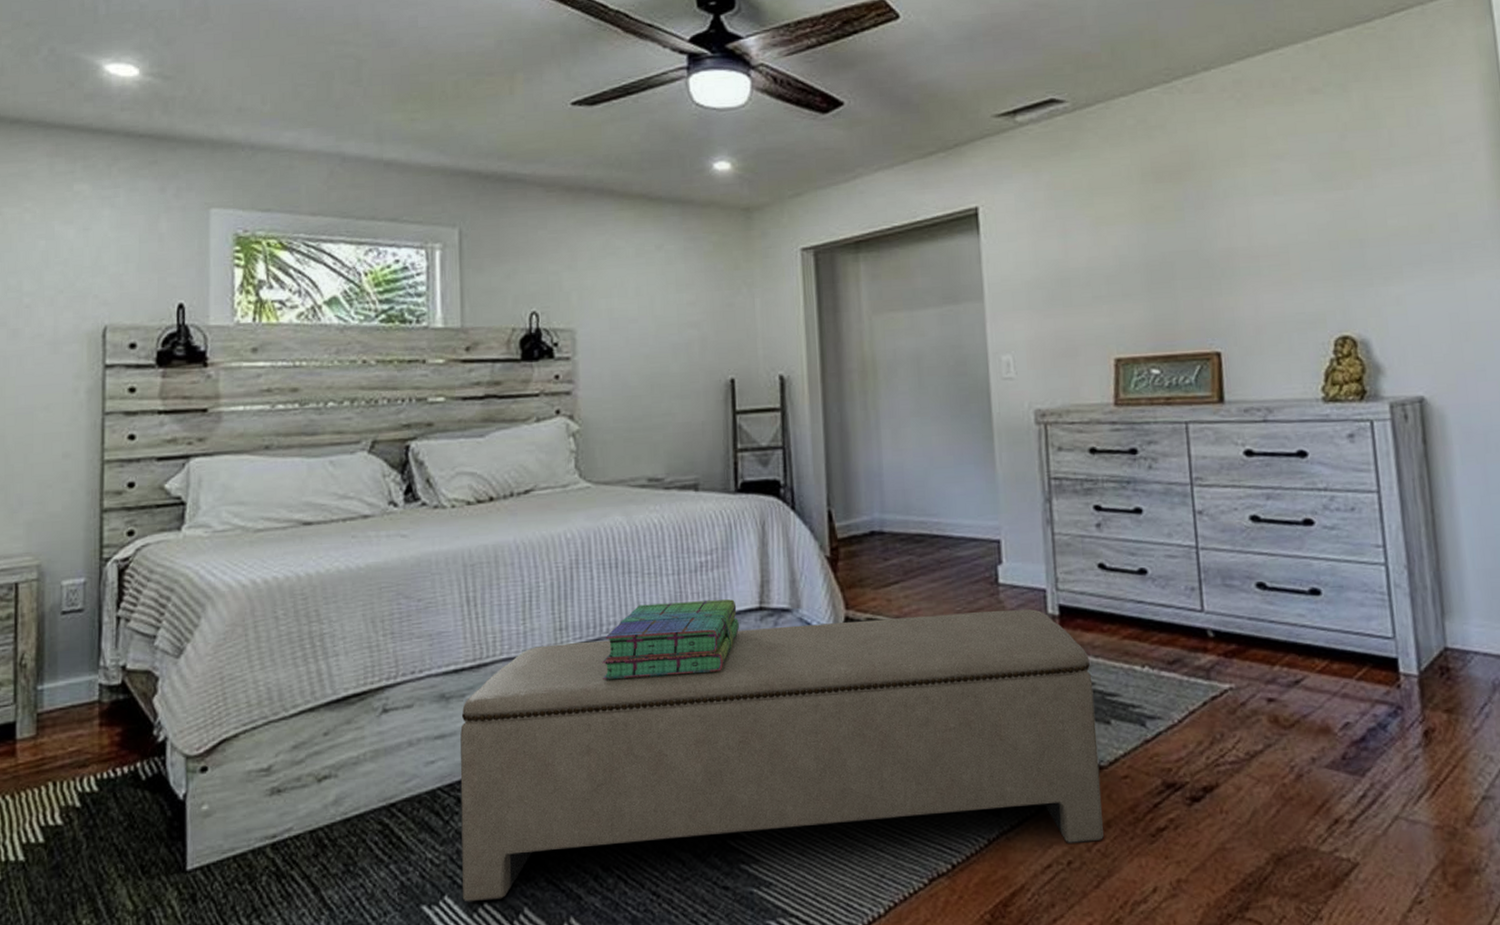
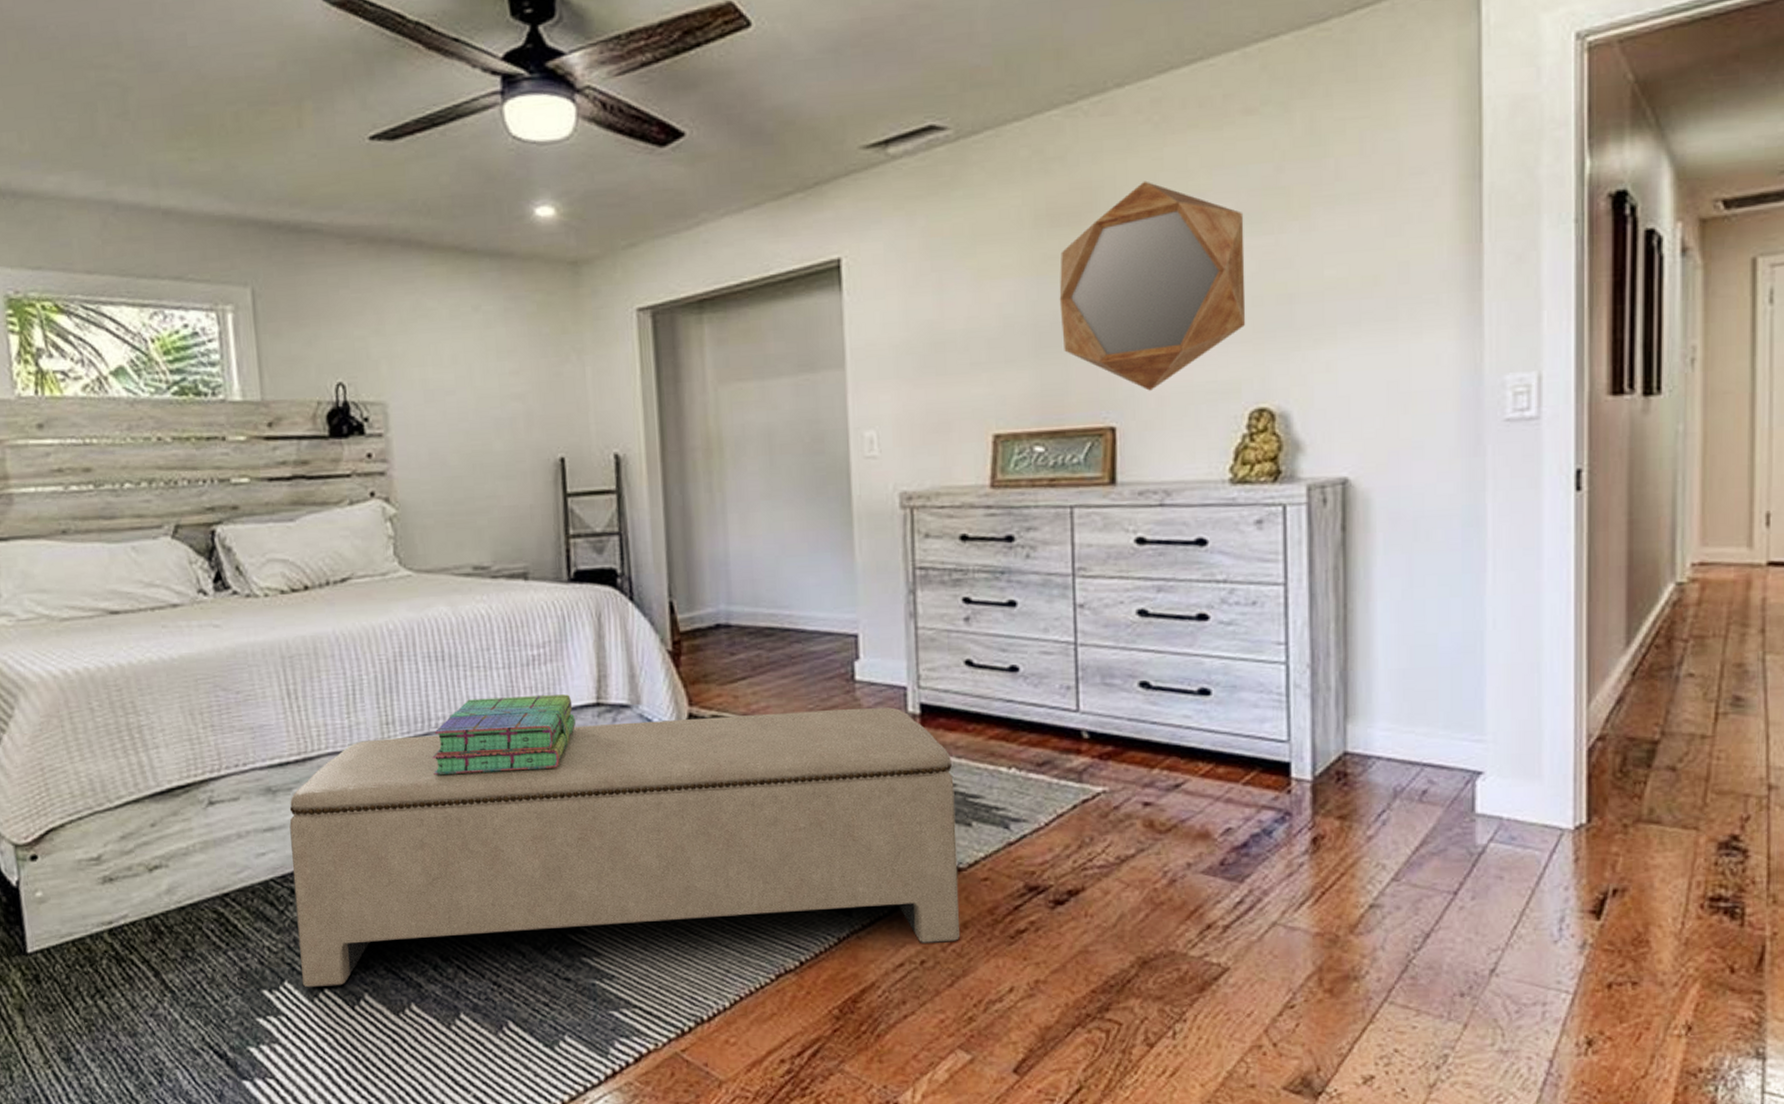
home mirror: none [1165,145,1326,321] -> present [1059,181,1246,391]

